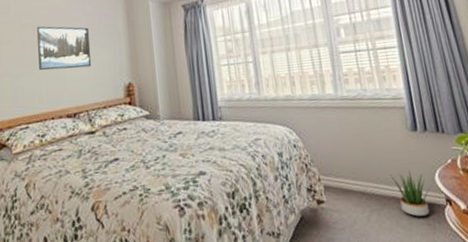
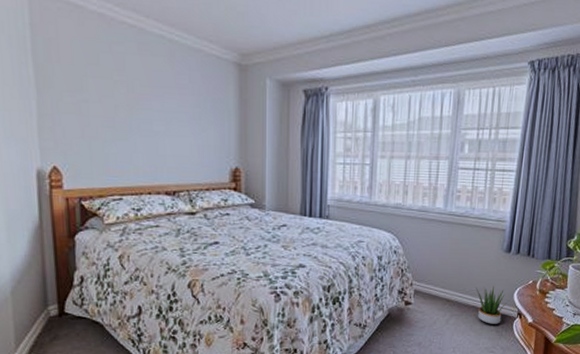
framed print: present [37,26,92,71] -> none [133,87,196,144]

